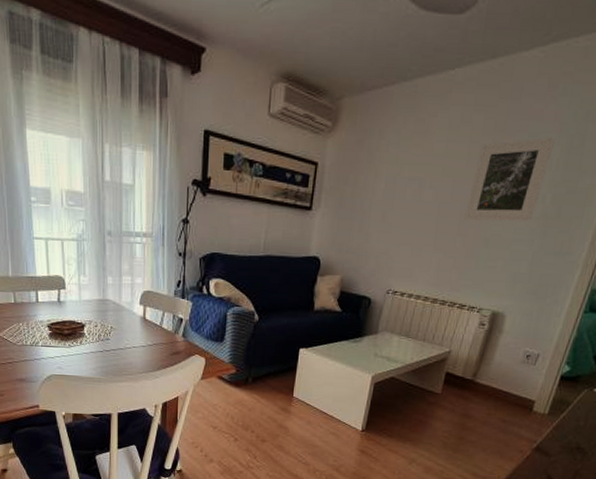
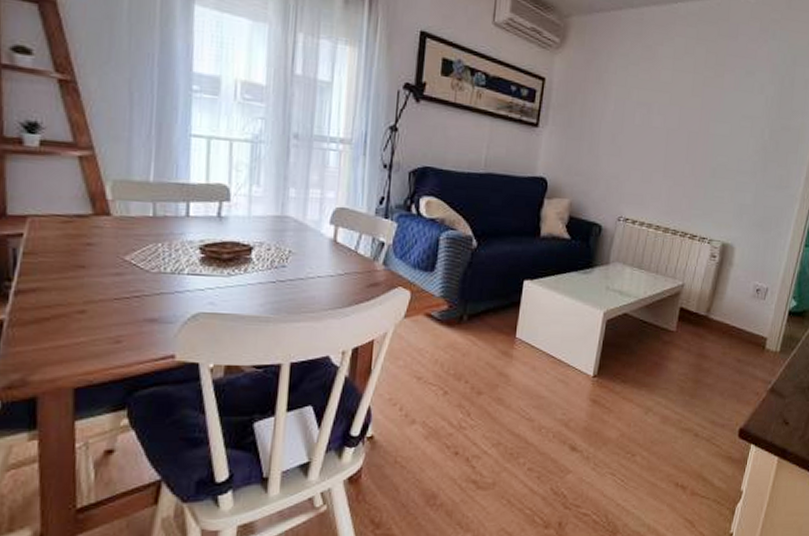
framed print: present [465,137,555,222] -> none [692,75,769,155]

